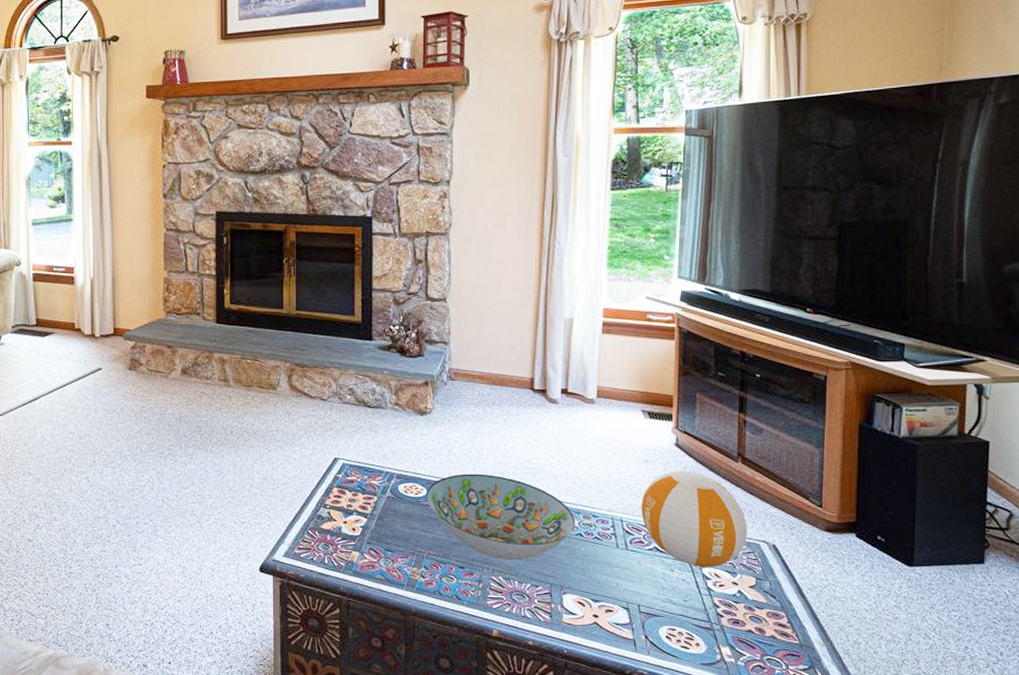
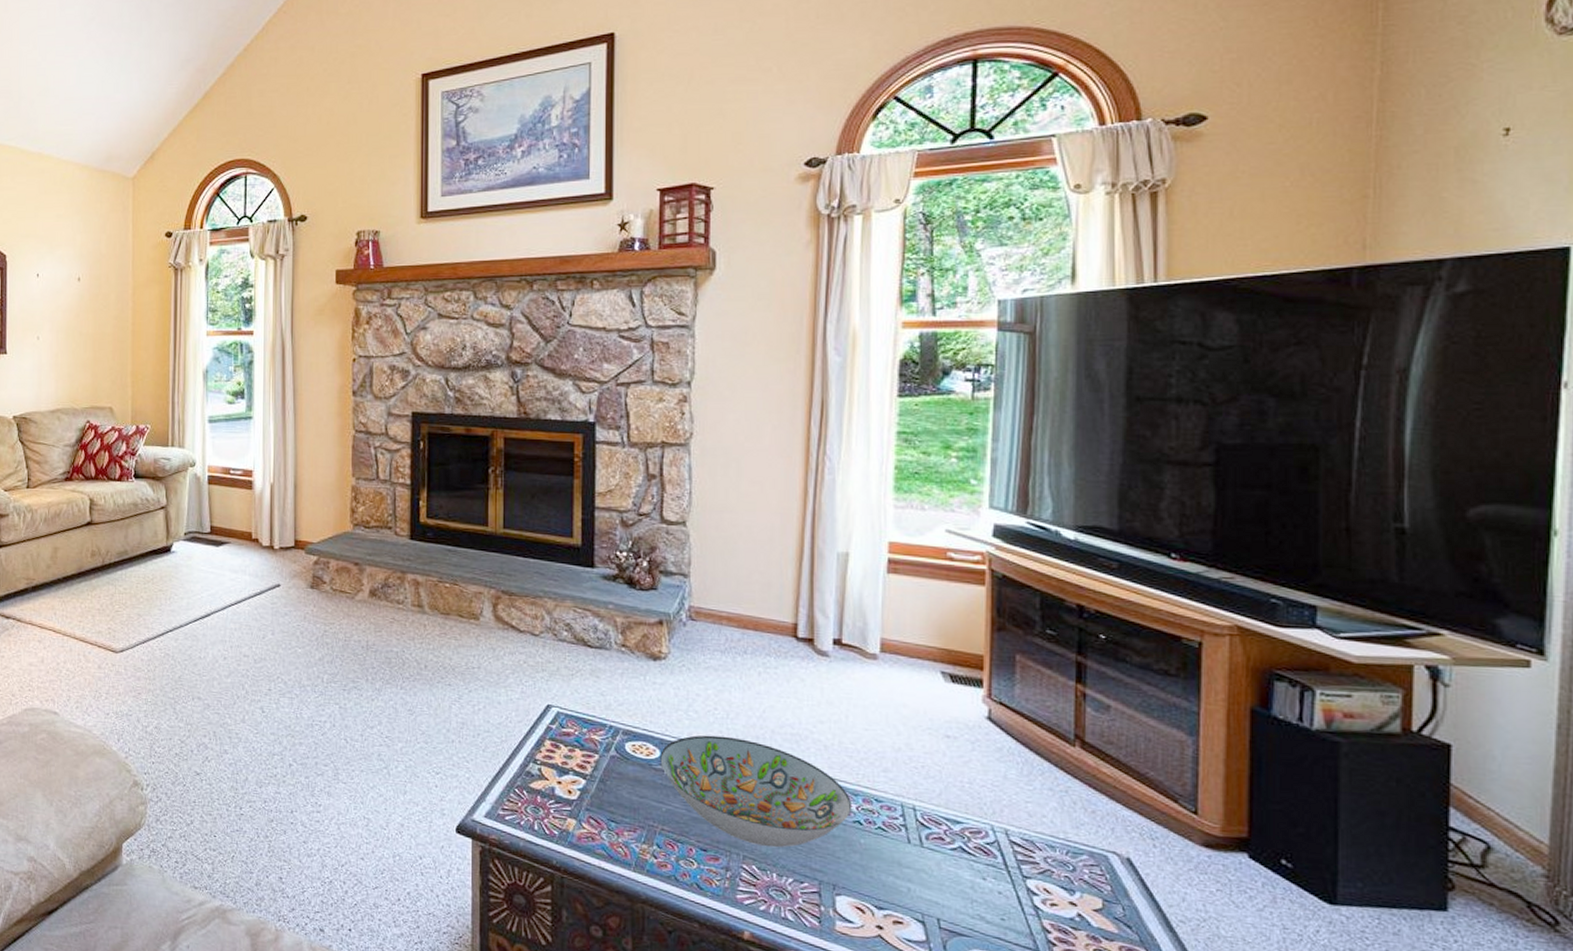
volleyball: present [641,470,748,568] -> none [941,751,1090,880]

